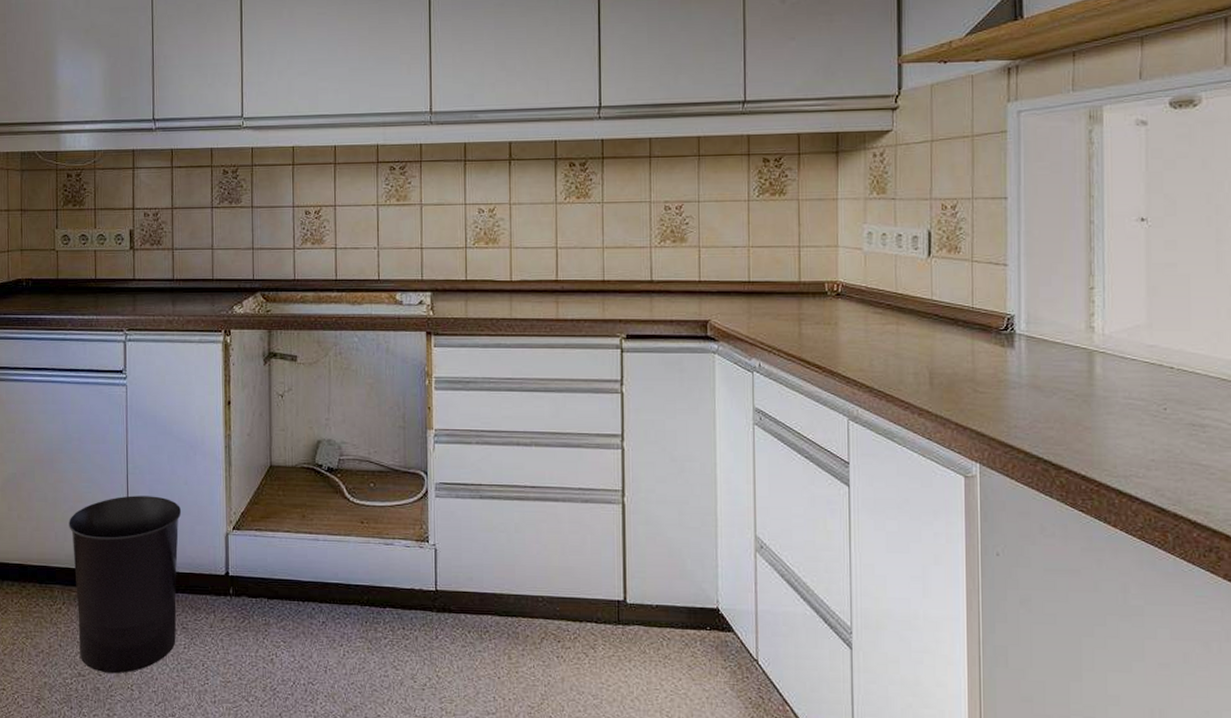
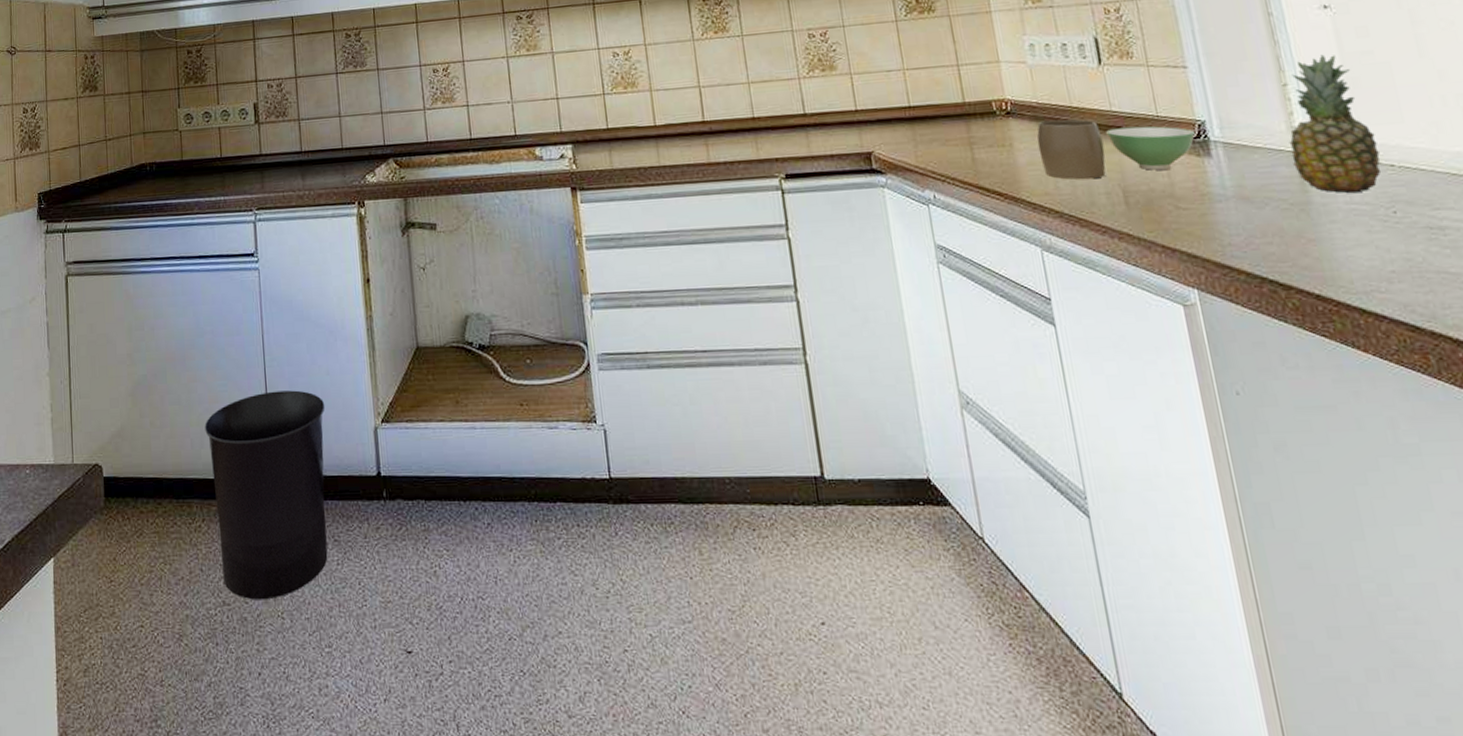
mug: none [860,304,920,360] -> present [1037,119,1106,180]
bowl: none [924,316,1003,357] -> present [1106,126,1195,171]
fruit: none [1085,263,1163,389] -> present [1289,54,1382,193]

